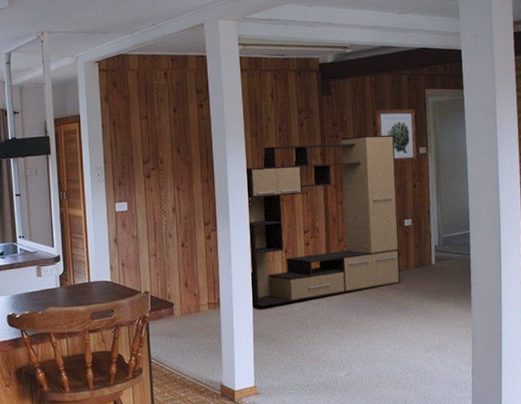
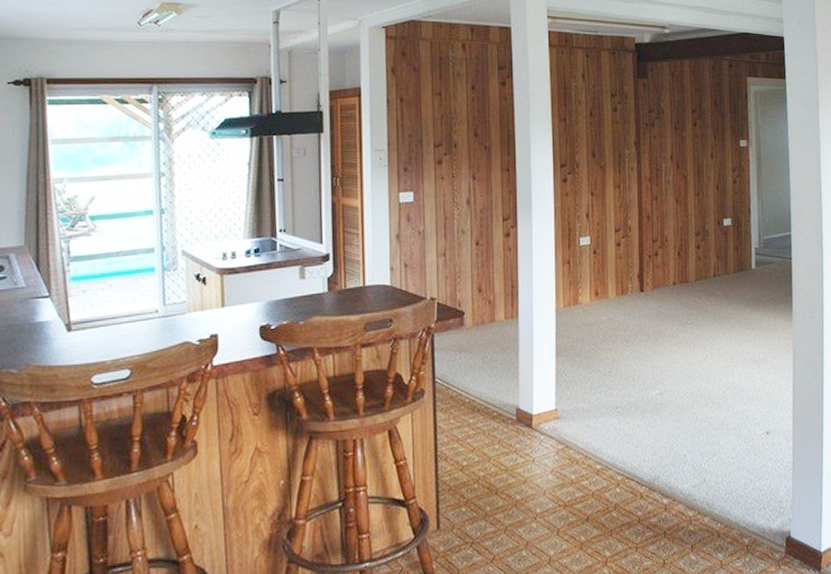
media console: present [247,134,401,307] -> none [553,125,719,317]
wall art: present [375,109,417,163] -> none [694,96,737,156]

